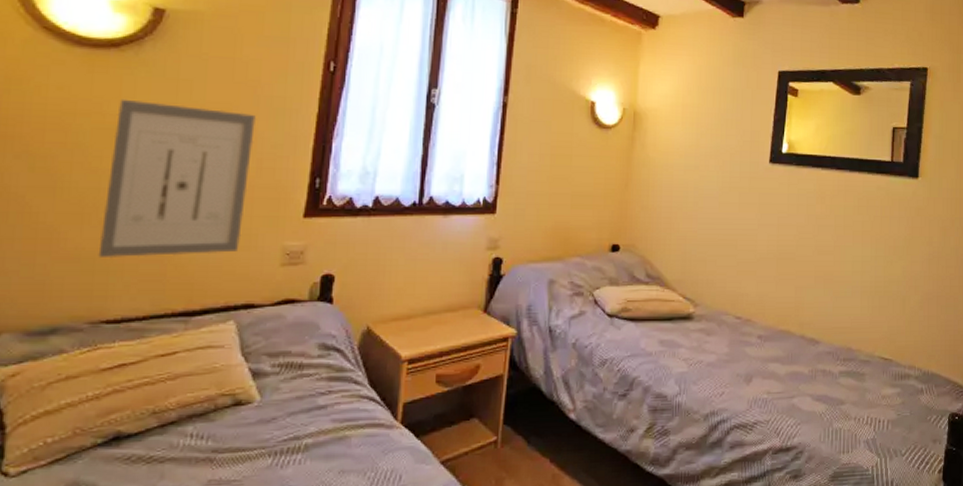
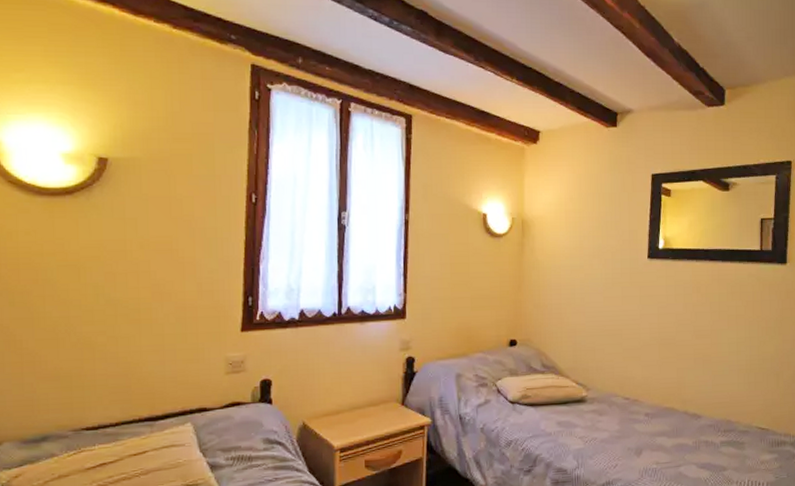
wall art: present [98,98,256,259] -> none [73,238,193,376]

